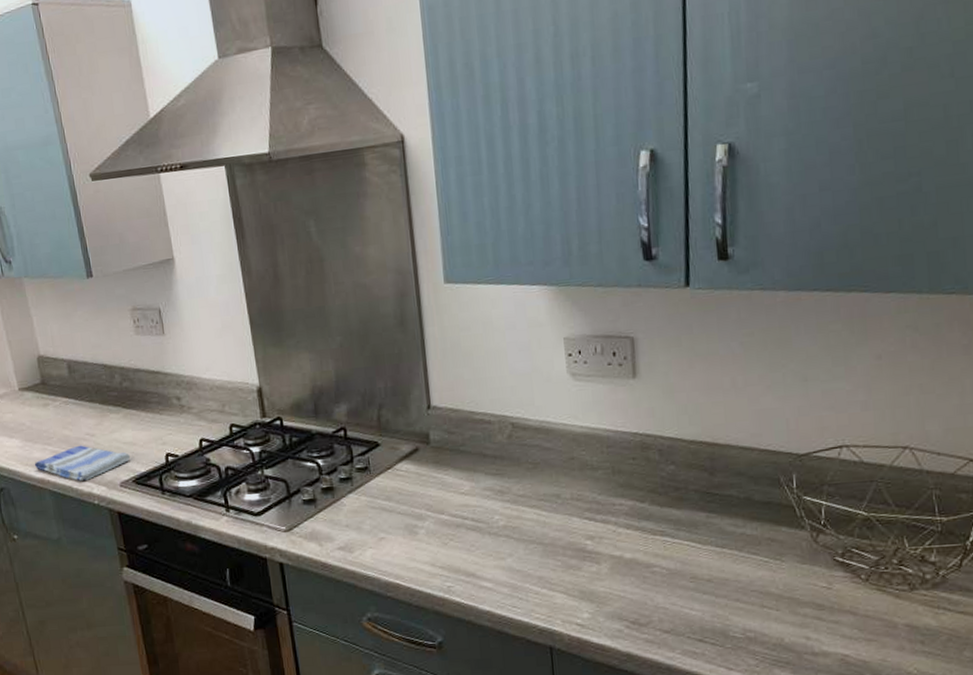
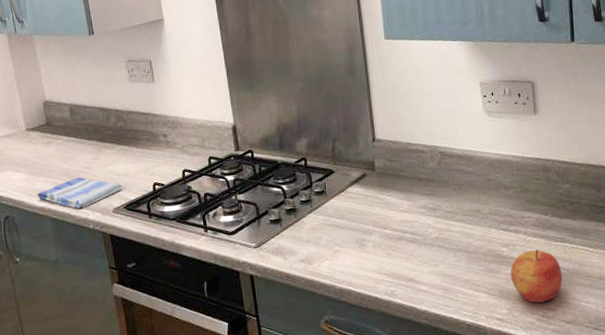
apple: none [594,544,661,607] -> present [510,249,563,303]

